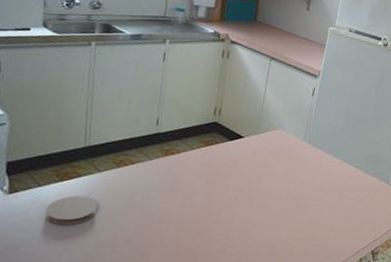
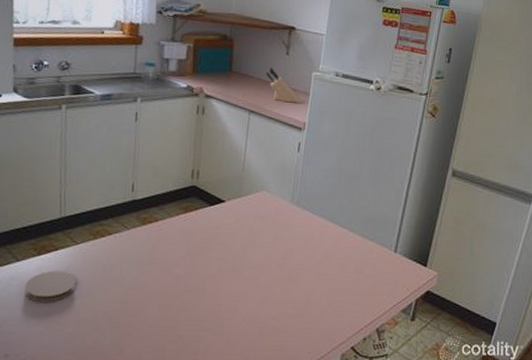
knife block: none [287,20,319,54] -> present [265,67,302,104]

